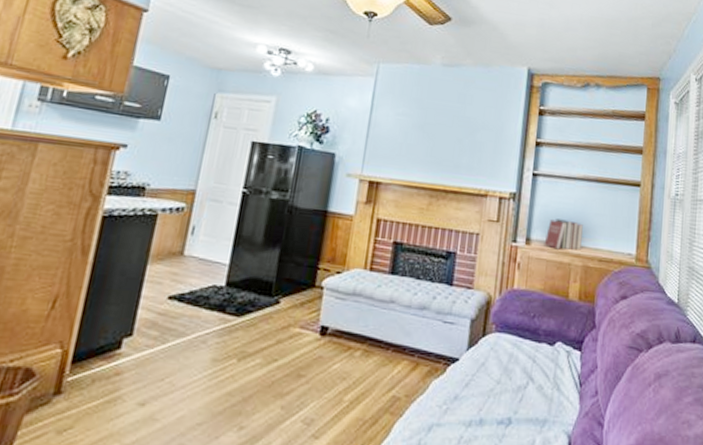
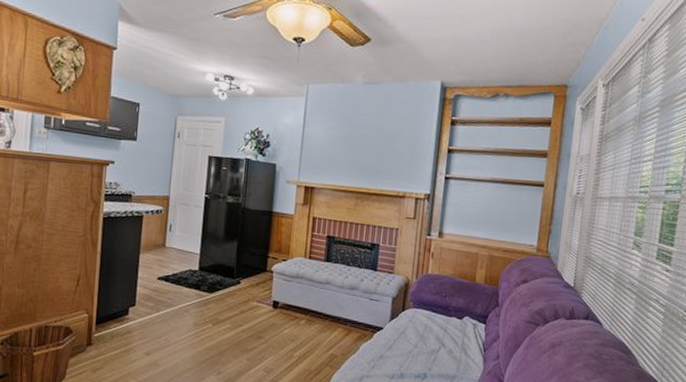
books: present [544,219,583,251] -> none [454,216,490,243]

